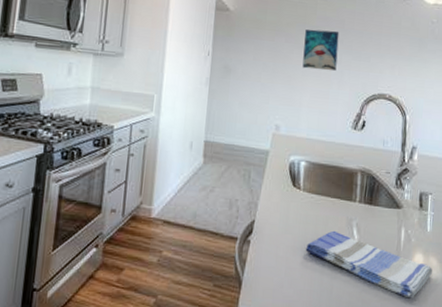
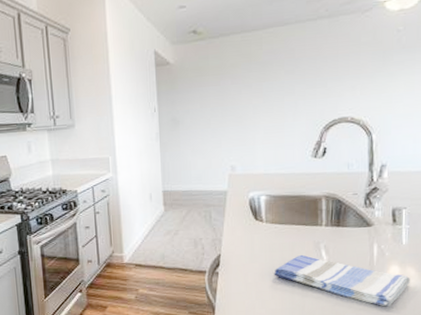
wall art: present [302,29,339,72] -> none [252,61,290,107]

